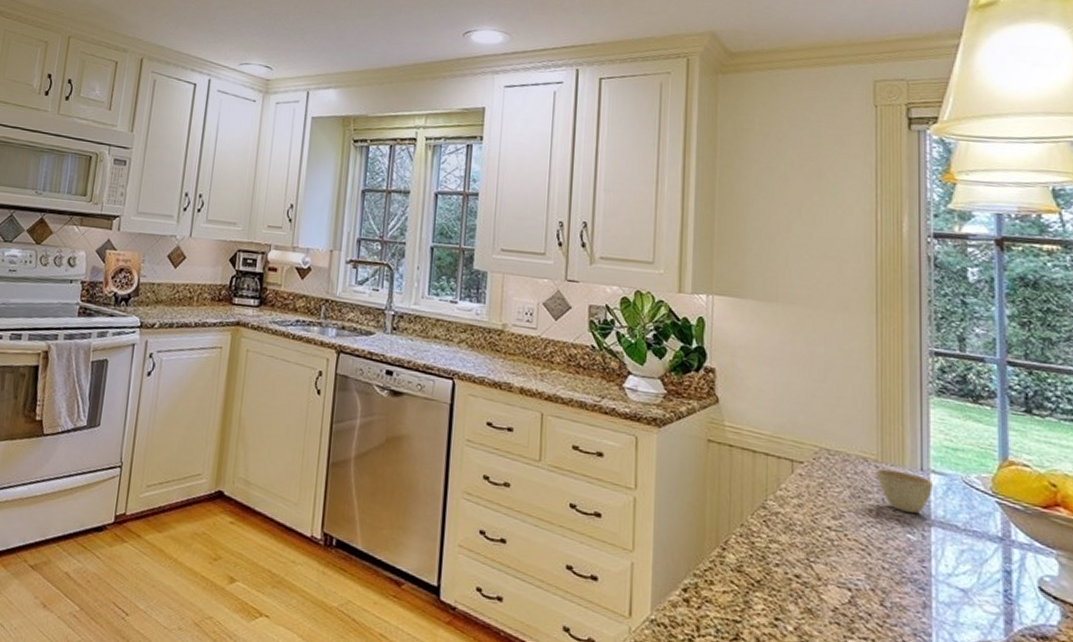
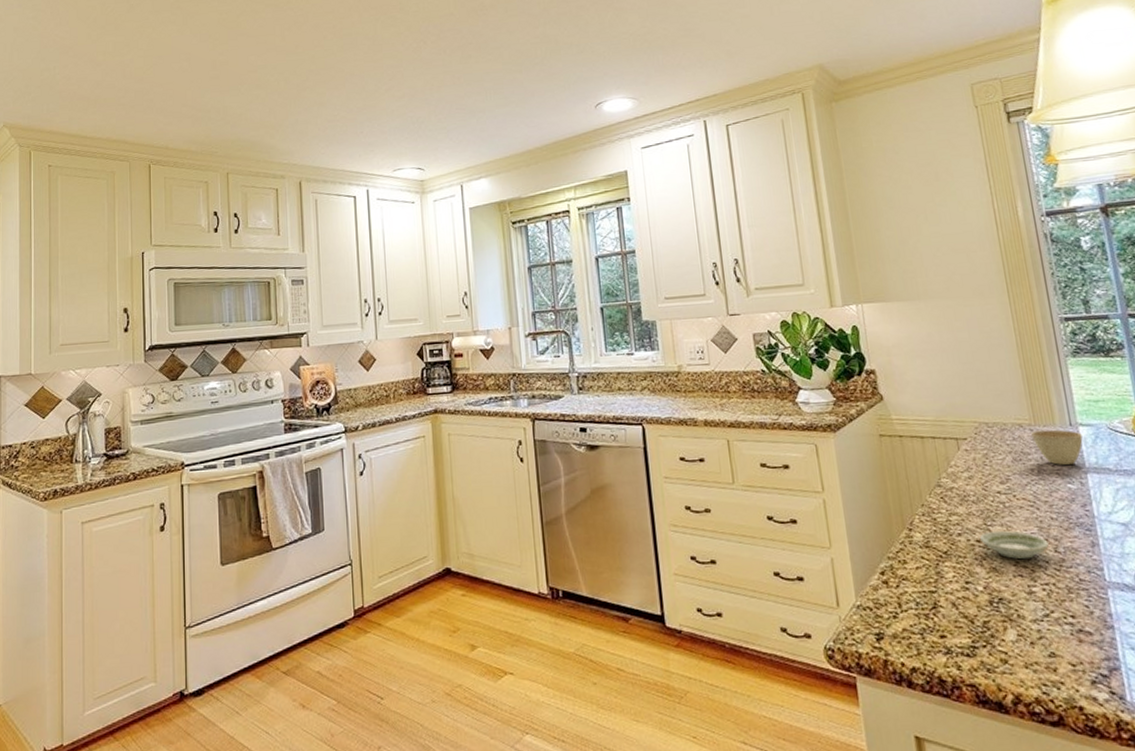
saucer: none [800,568,874,607] -> present [980,530,1049,560]

